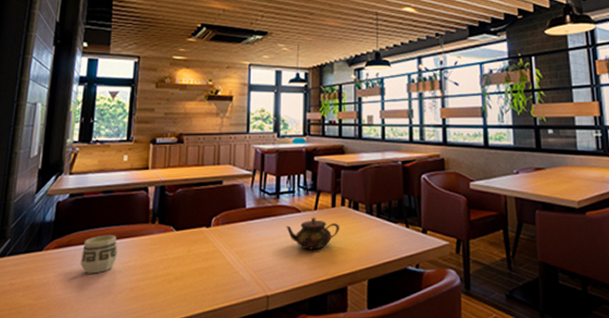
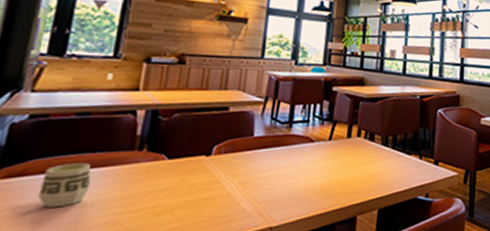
teapot: present [286,217,340,250] -> none [297,147,354,180]

